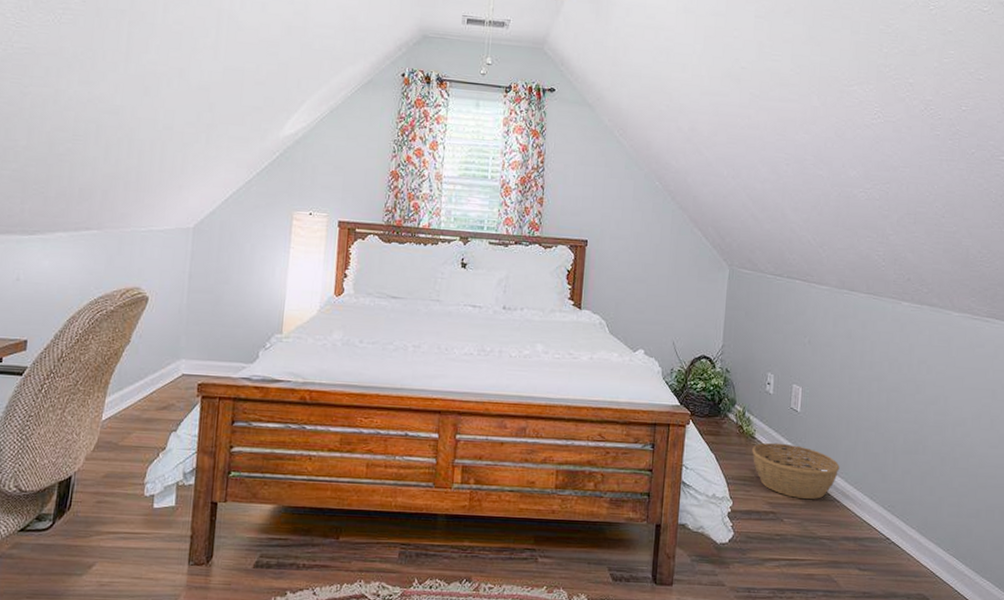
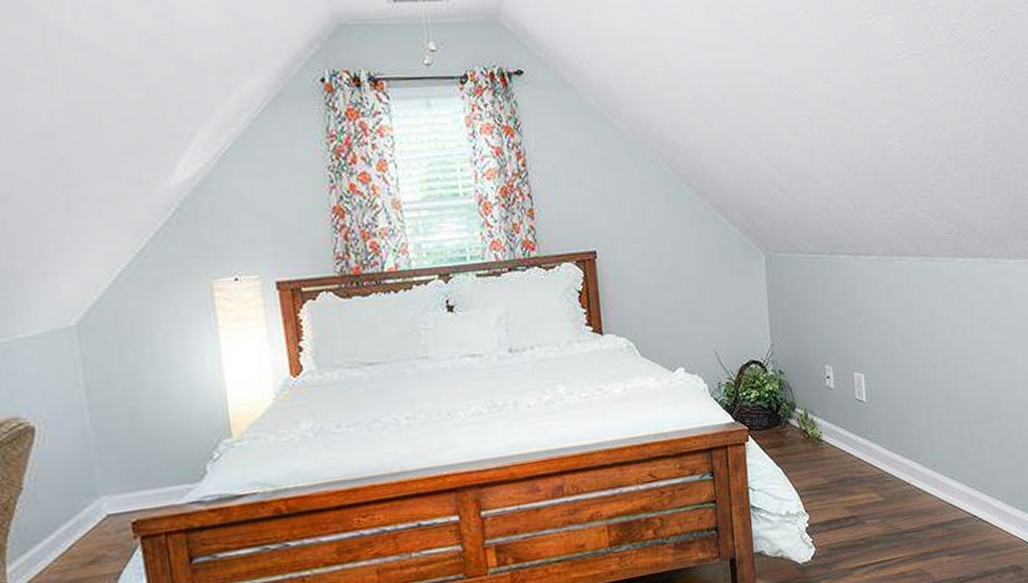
basket: present [752,442,840,499] -> none [821,438,916,496]

